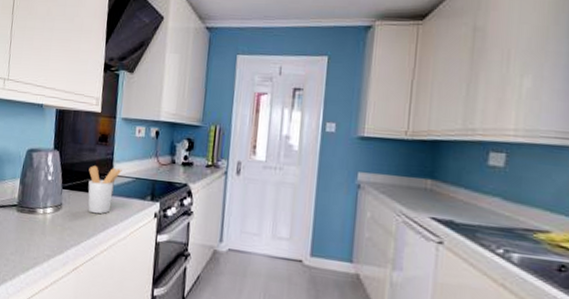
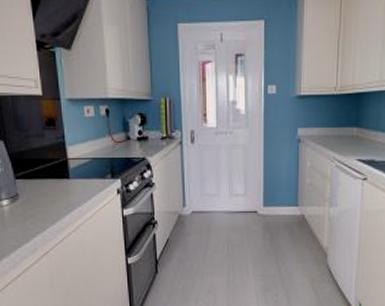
utensil holder: present [88,166,122,214] -> none [40,151,77,199]

